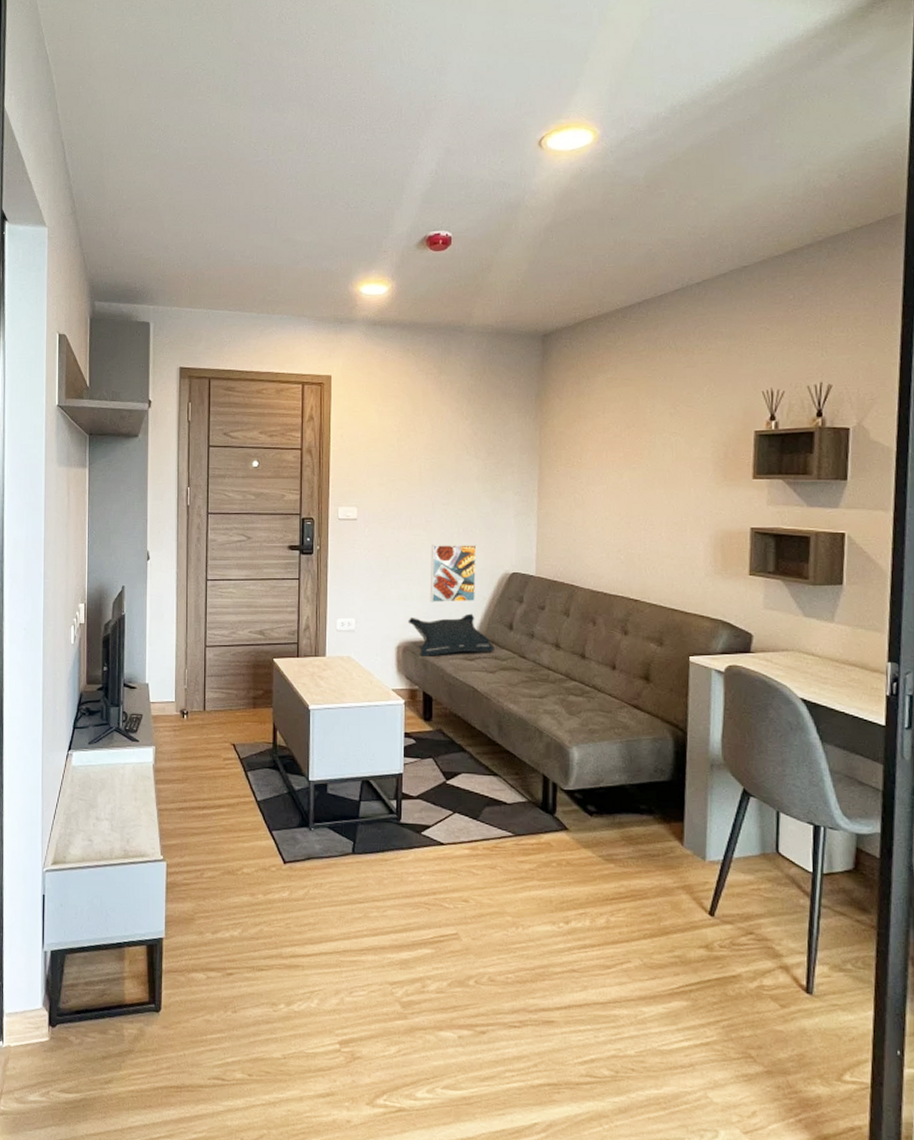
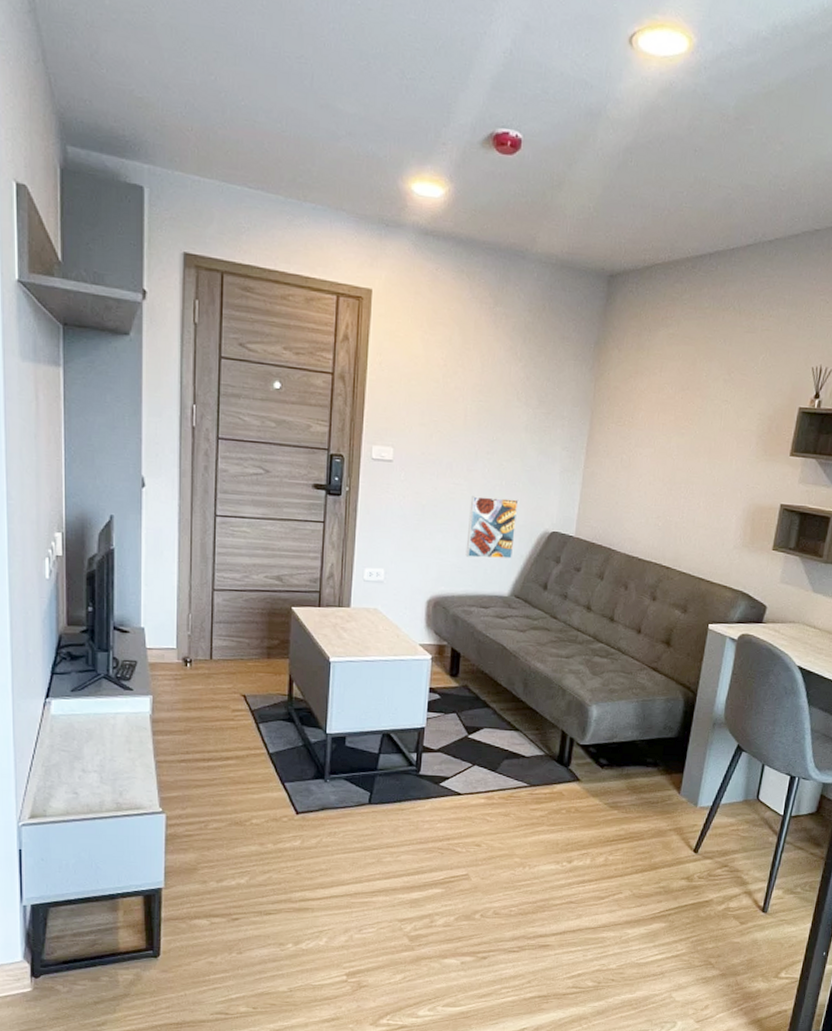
cushion: present [408,613,495,656] -> none [440,570,527,613]

